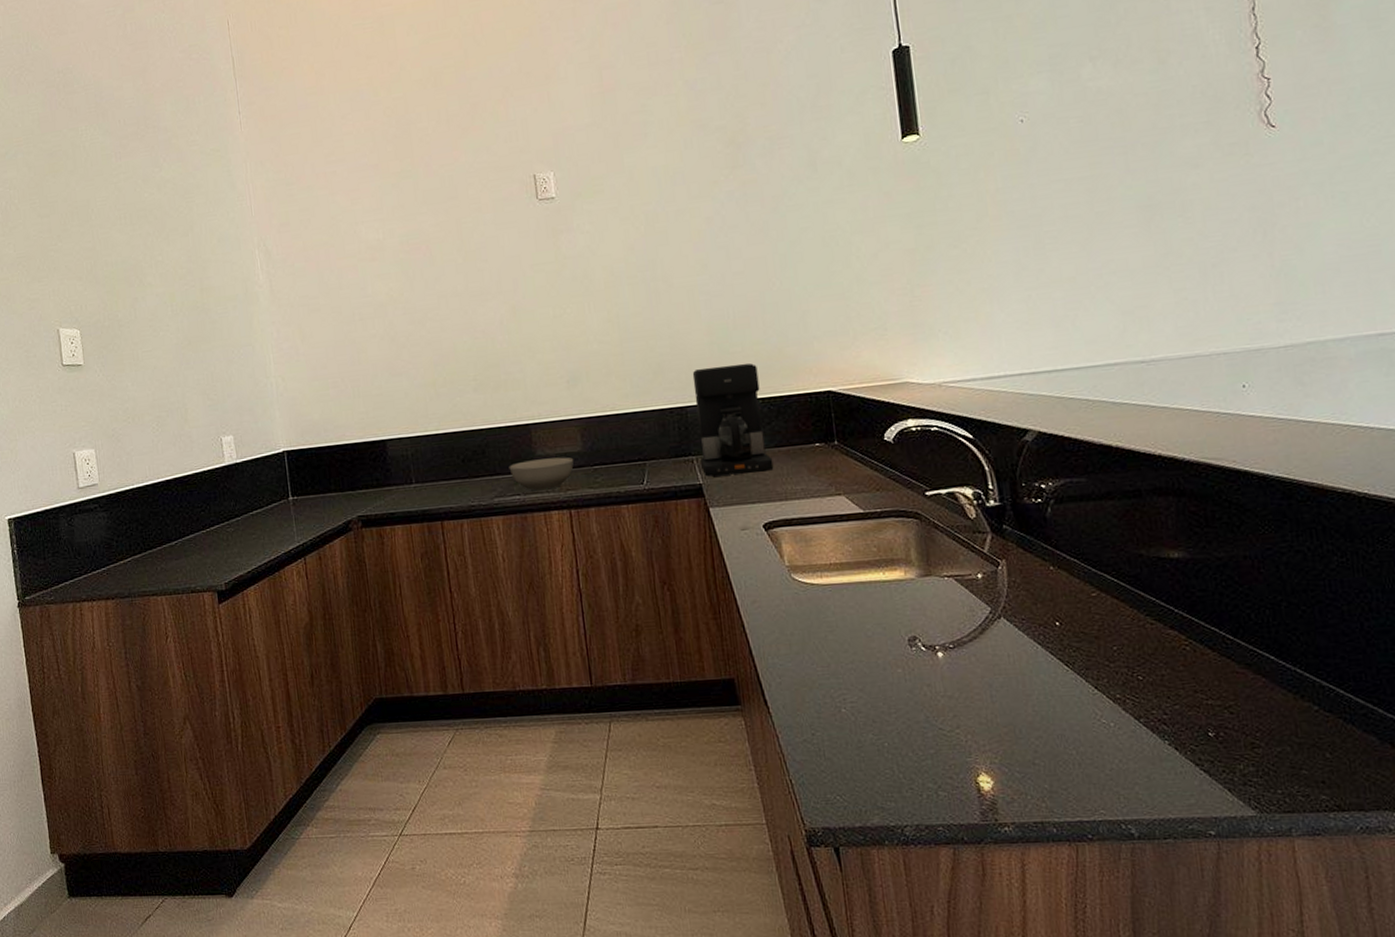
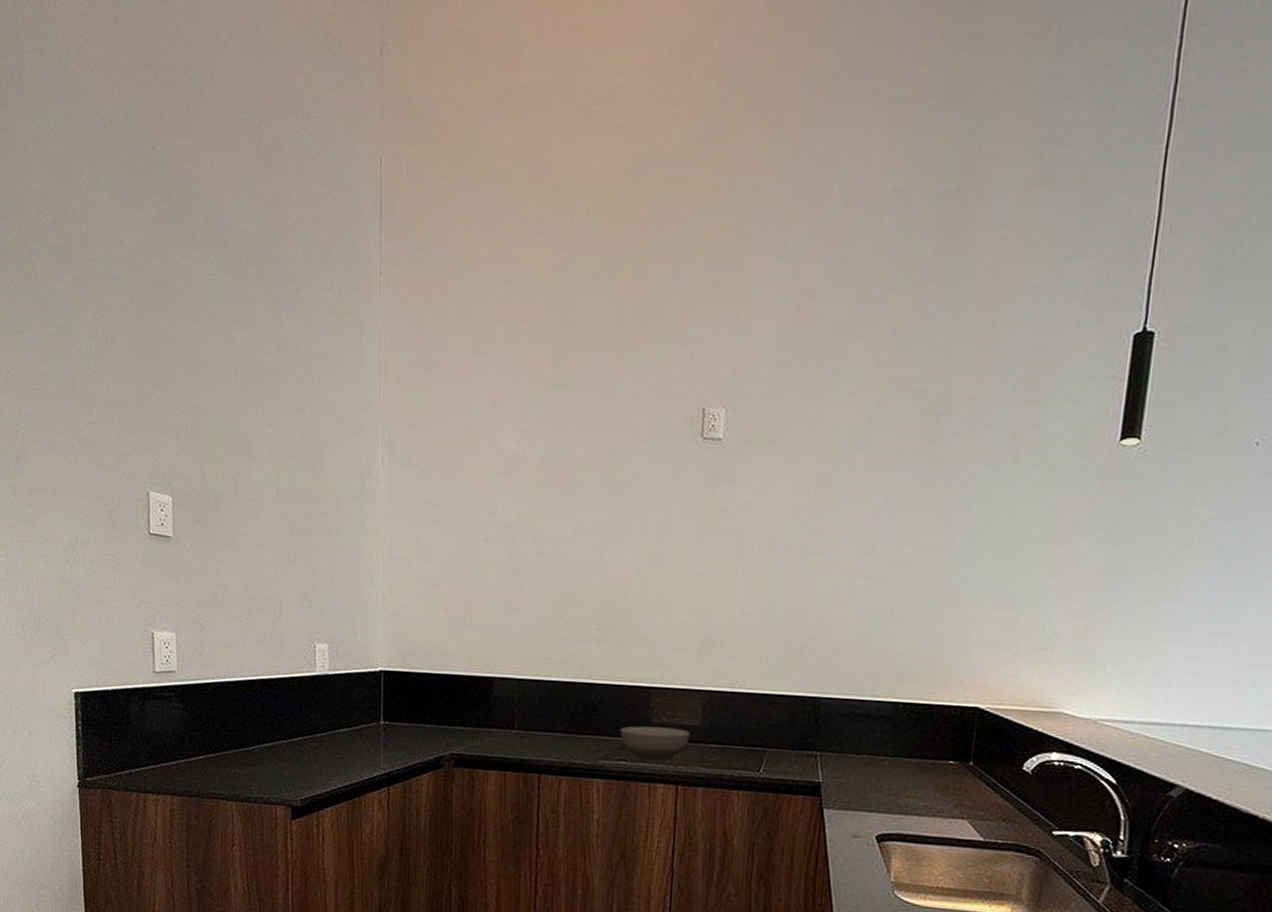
coffee maker: present [692,363,774,477] -> none [824,658,906,781]

